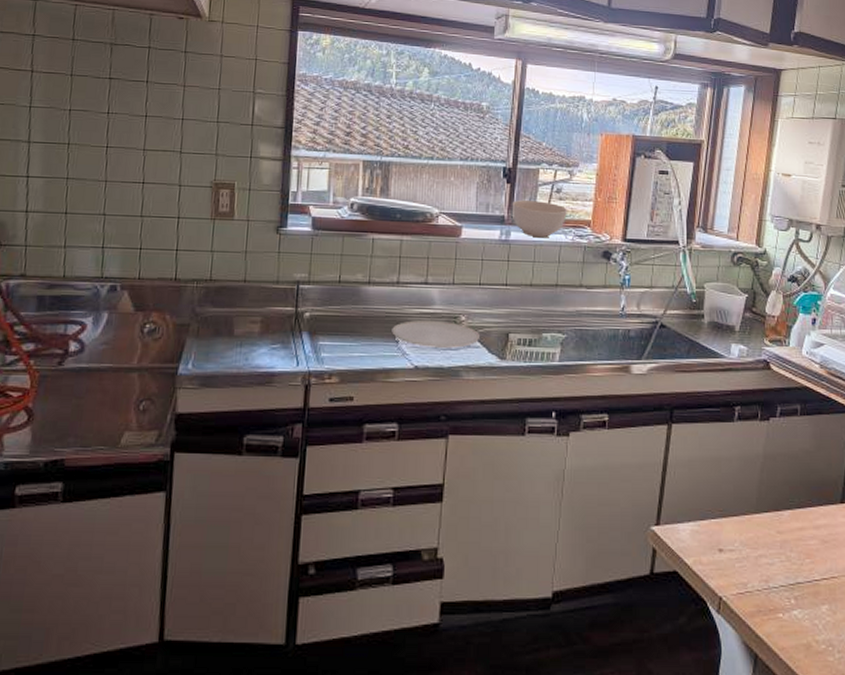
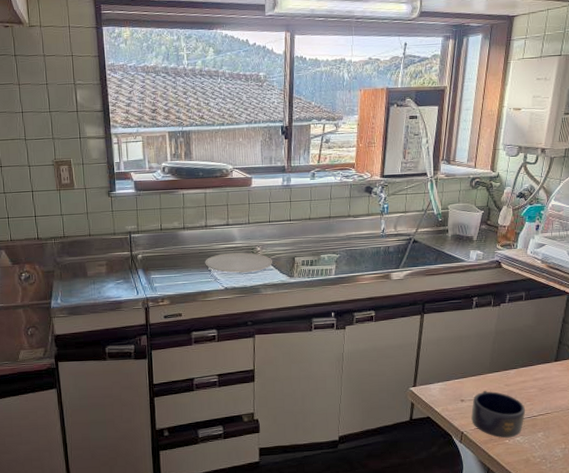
bowl: present [511,200,567,238] -> none [290,151,335,181]
mug: none [732,538,805,611] -> present [471,391,526,438]

